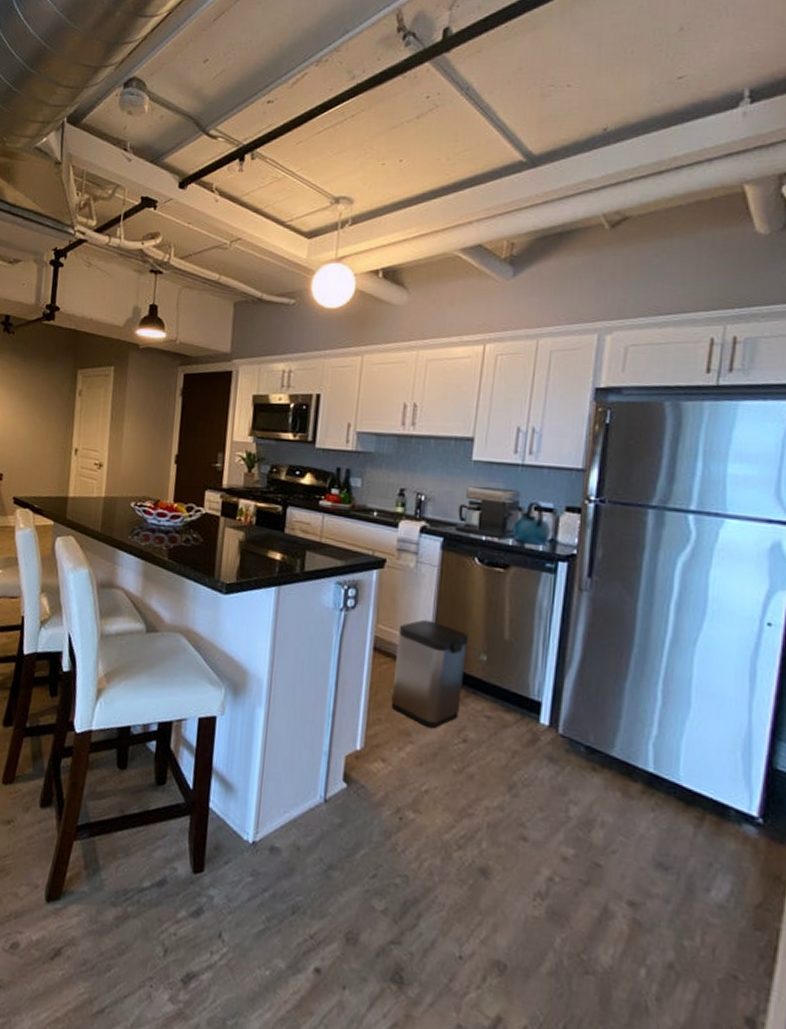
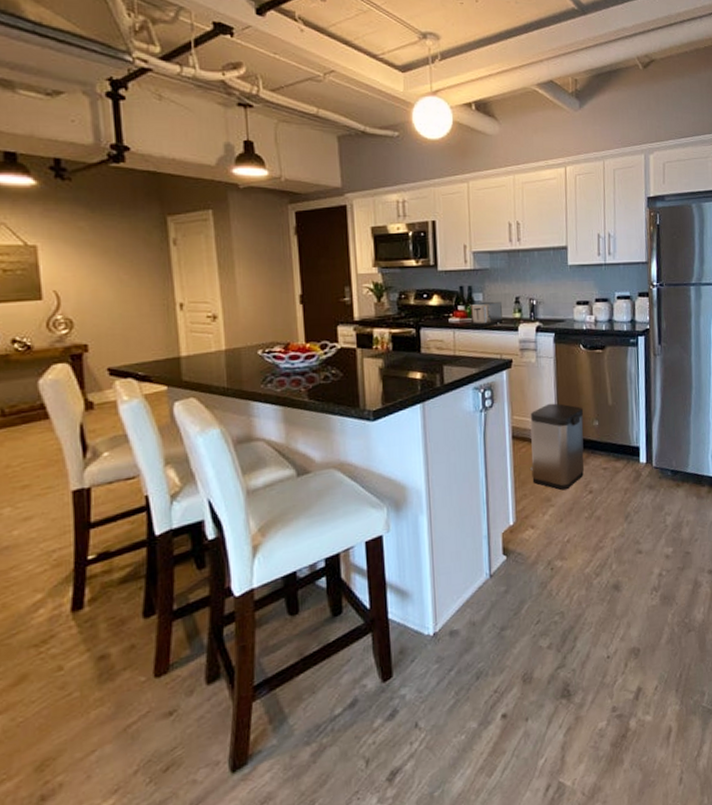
toaster: none [342,488,382,516] -> present [469,301,502,326]
coffee maker: present [455,486,522,540] -> none [563,284,608,327]
kettle: present [512,501,552,546] -> none [604,292,631,327]

